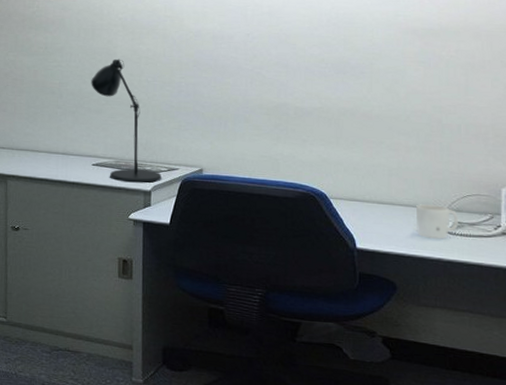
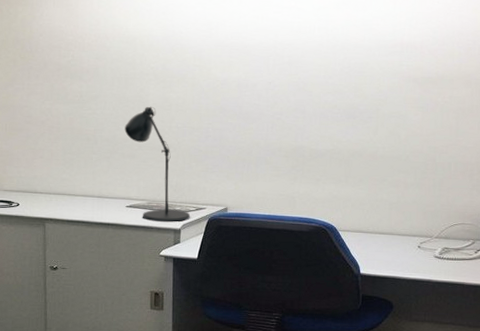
mug: present [415,203,458,240] -> none [410,232,446,264]

